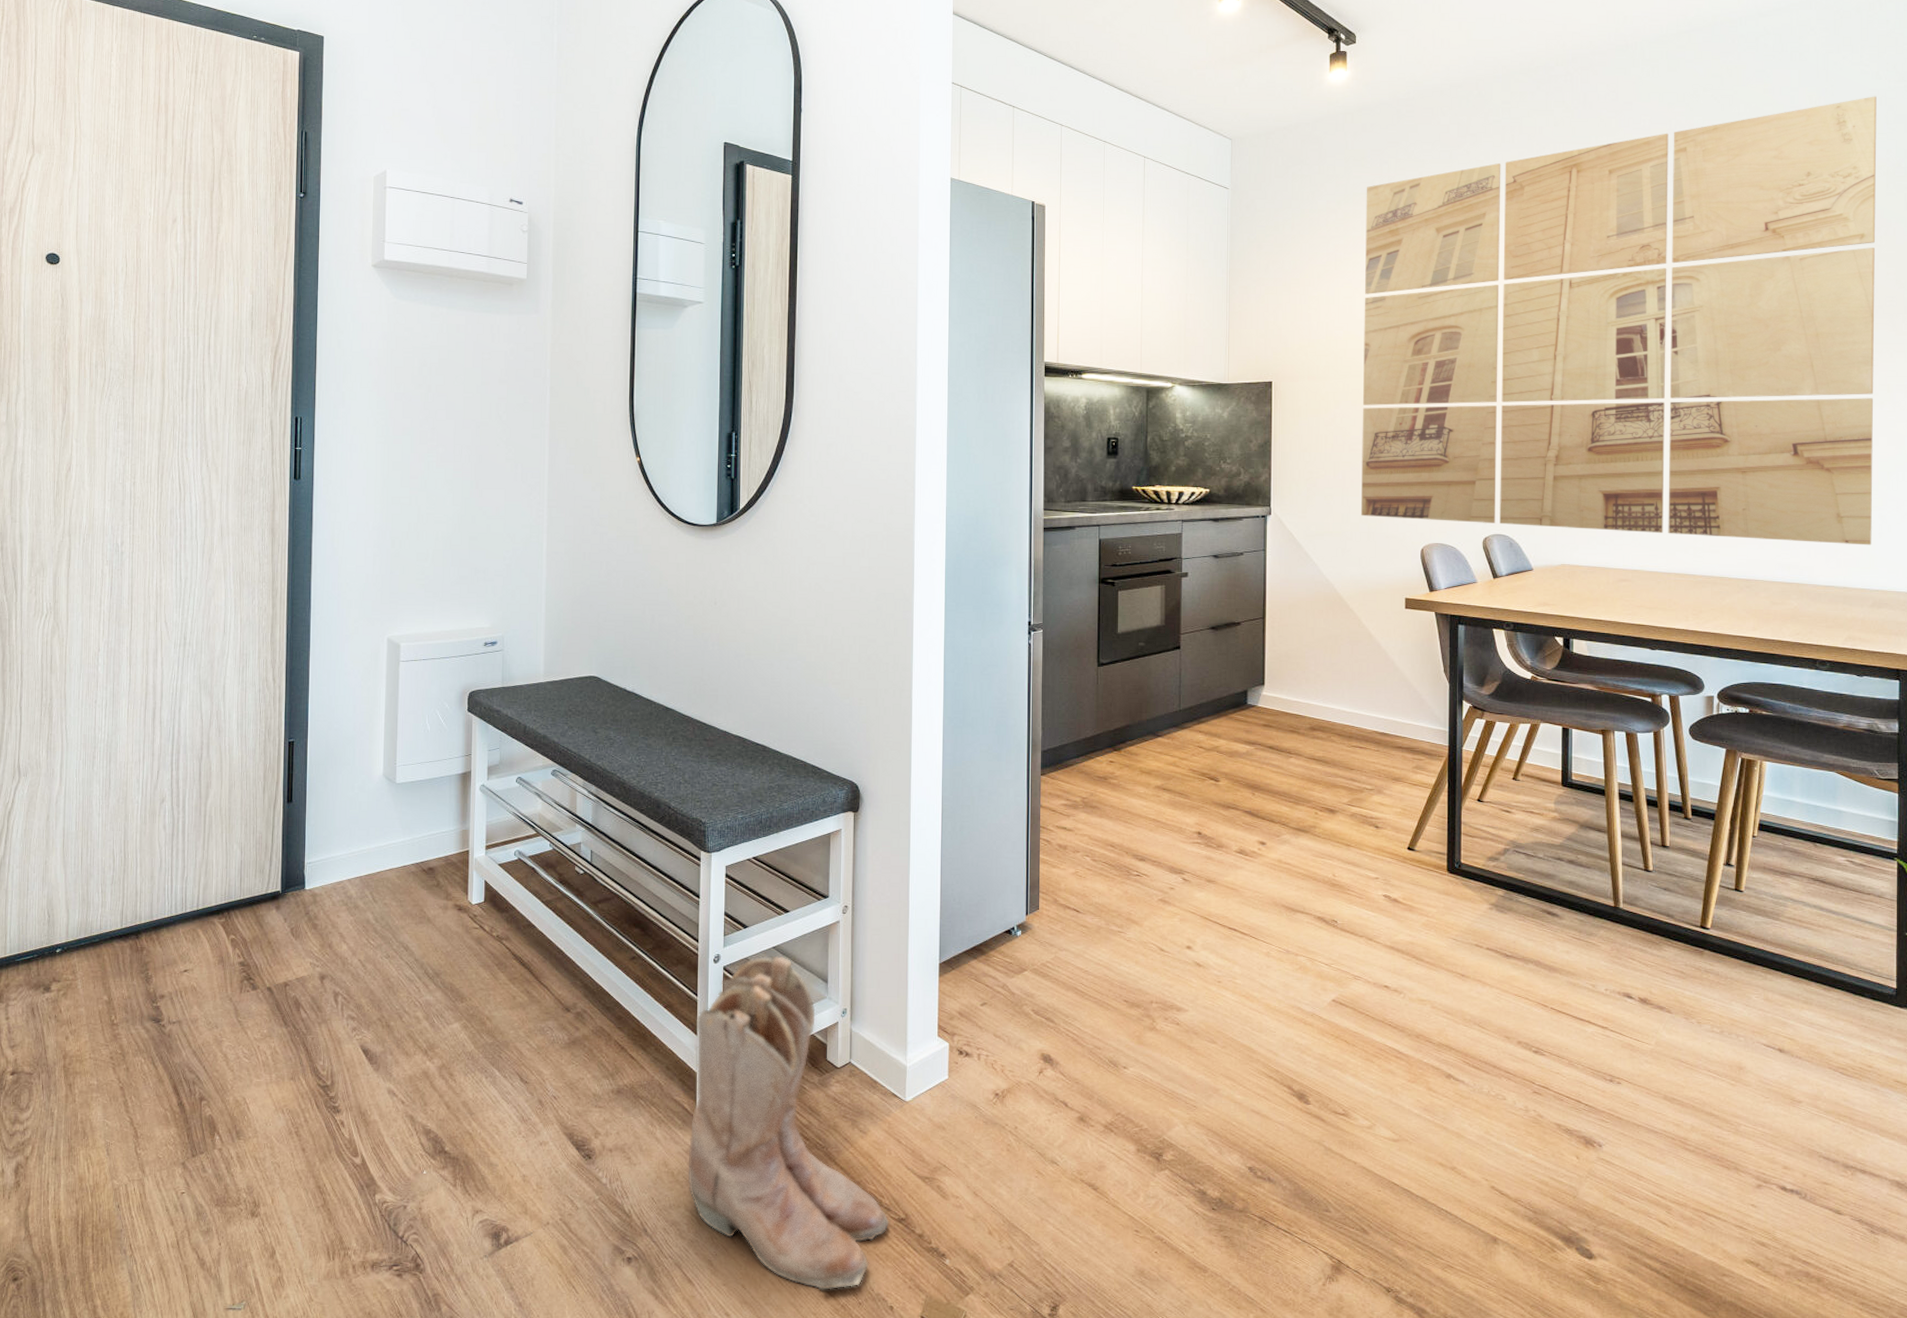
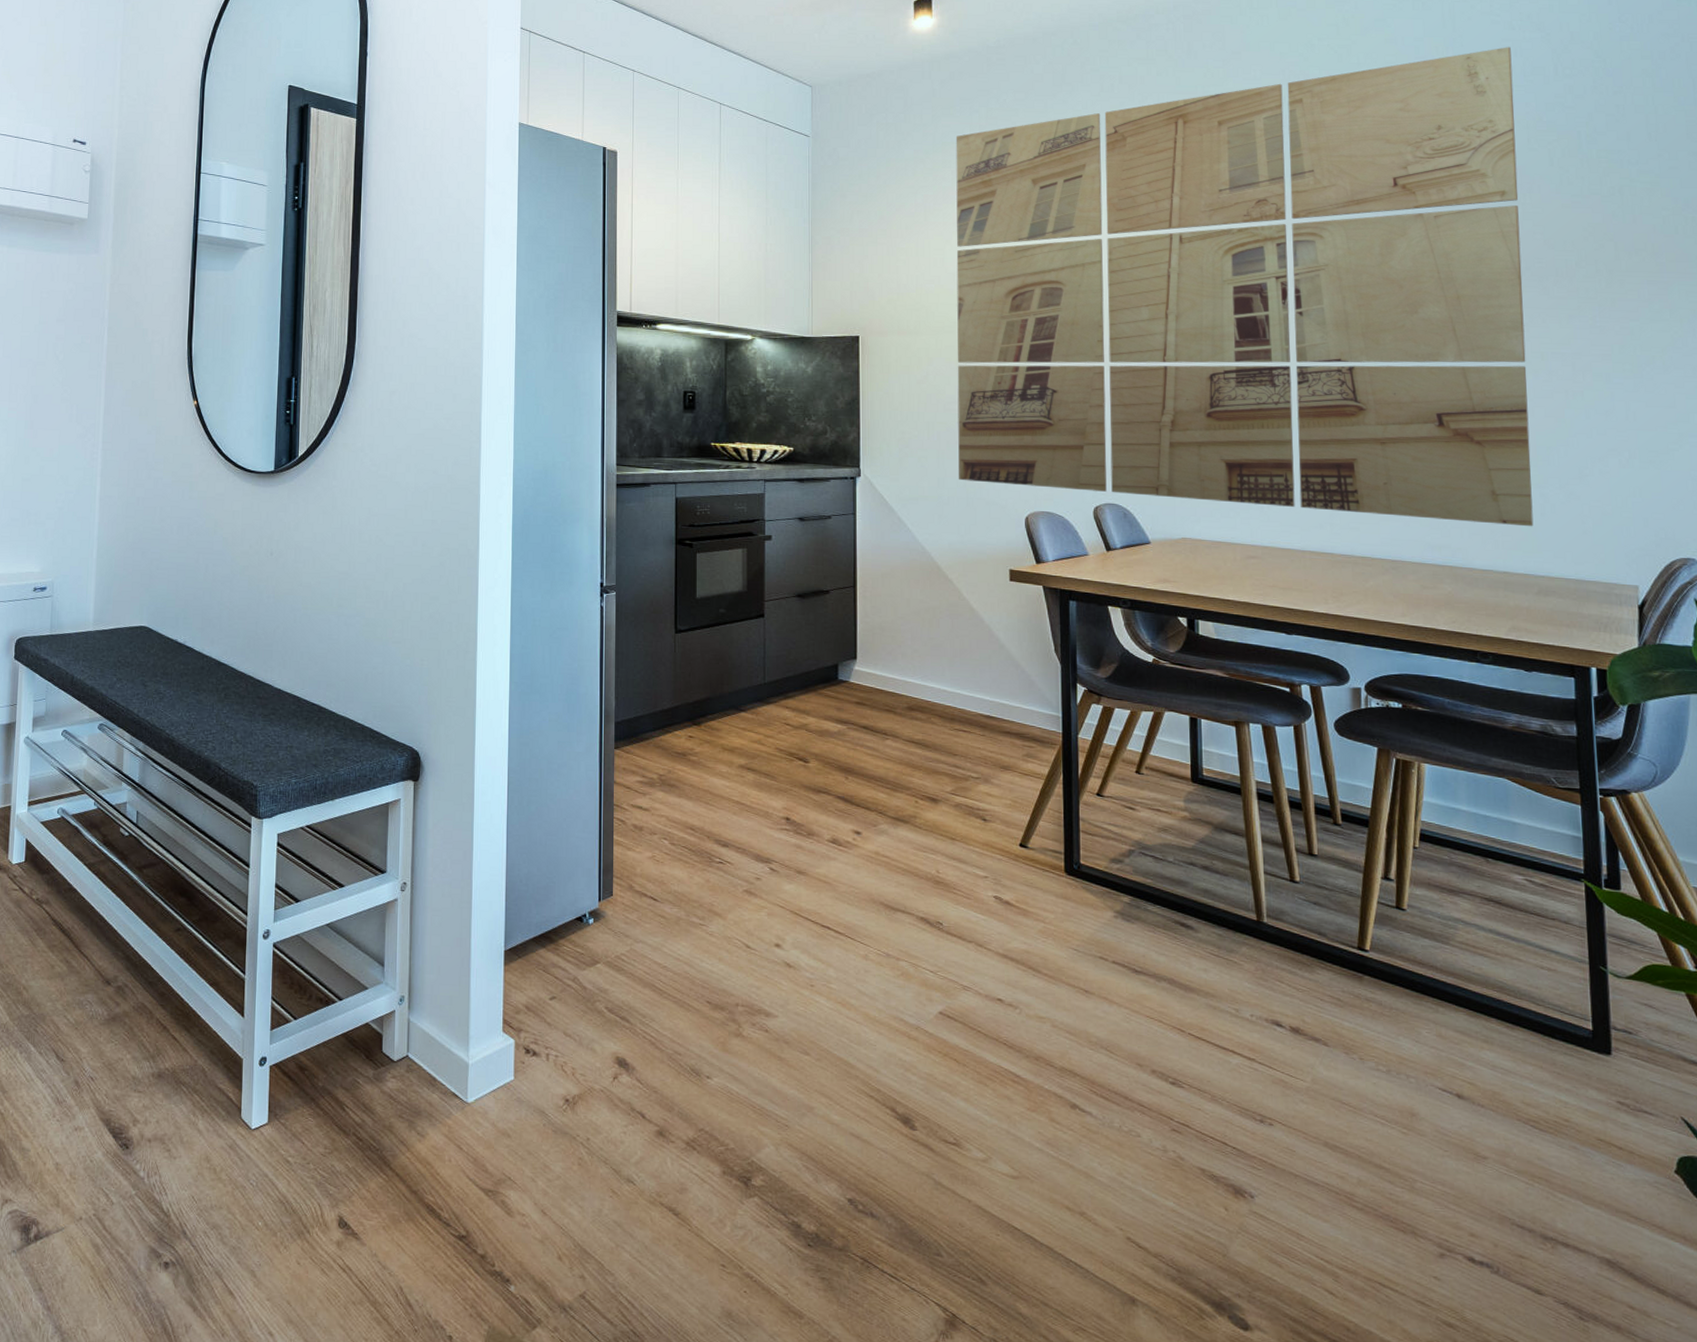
boots: present [687,955,891,1291] -> none [231,934,450,1314]

